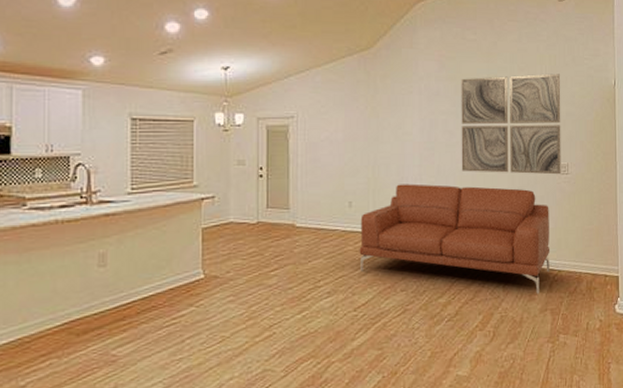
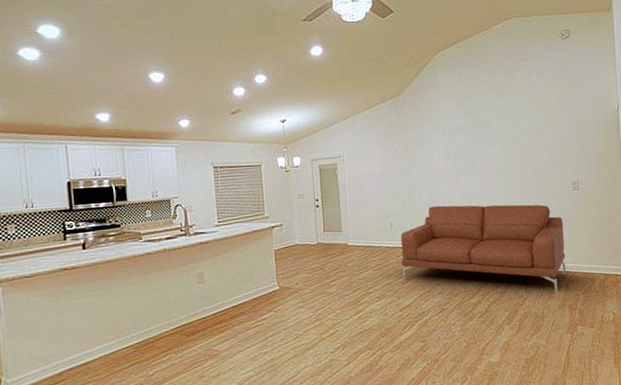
wall art: present [461,73,561,175] -> none [479,103,572,193]

